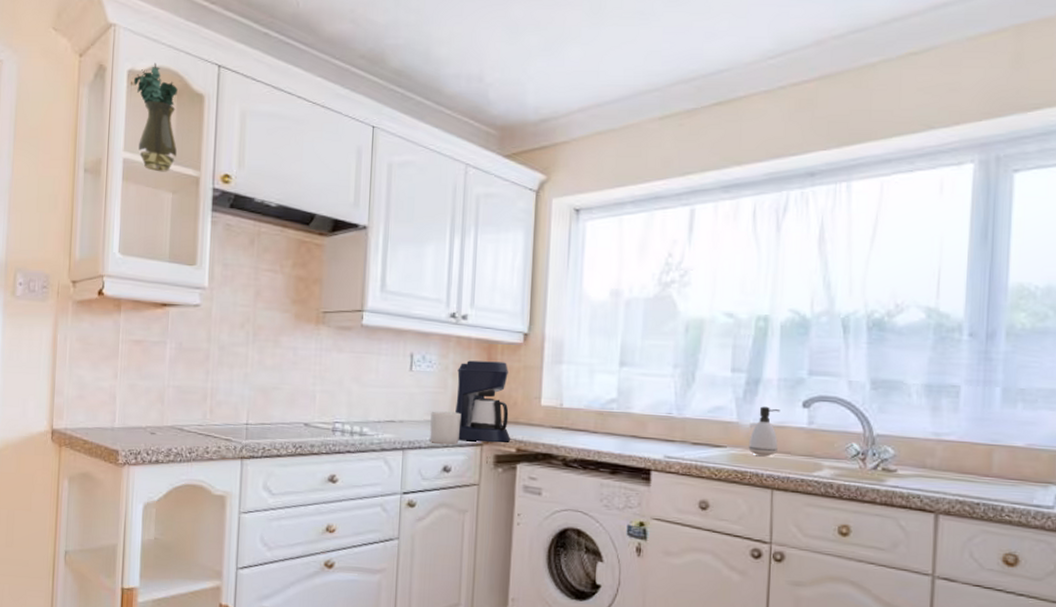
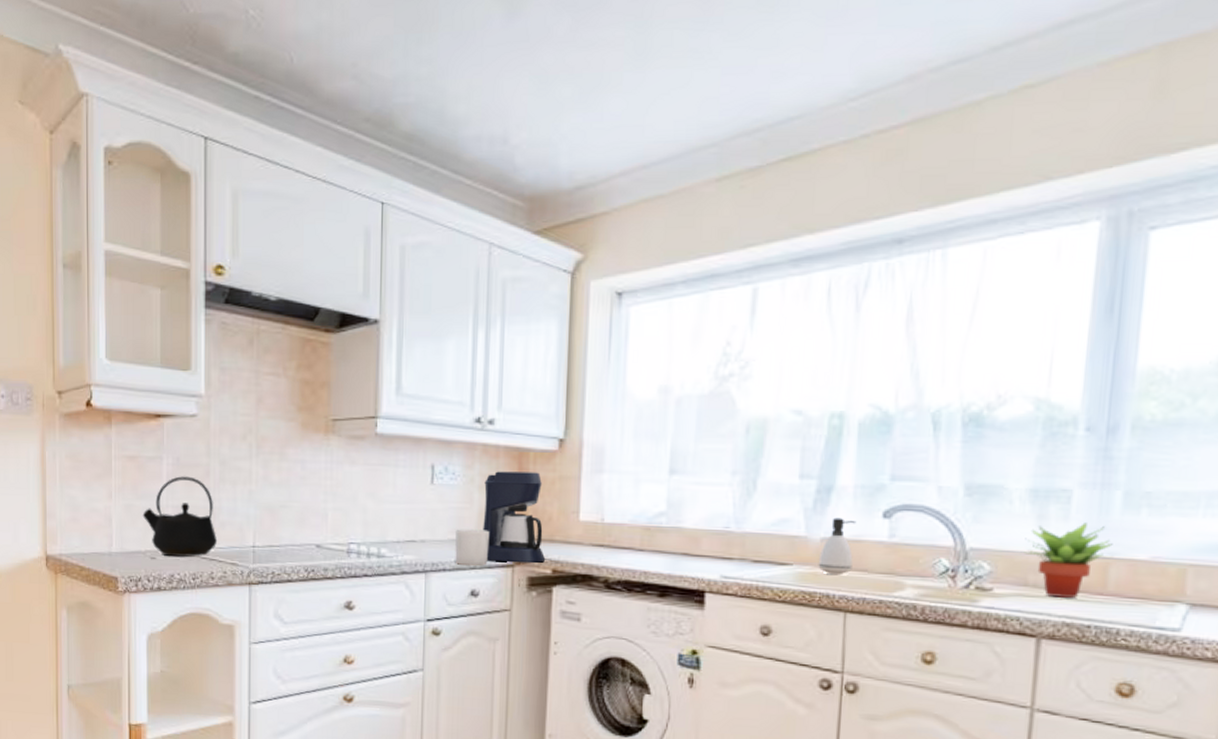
vase: present [133,62,178,172] -> none [111,137,164,265]
kettle: none [145,359,214,433] -> present [142,476,218,557]
succulent plant: none [922,414,996,480] -> present [1024,522,1114,599]

